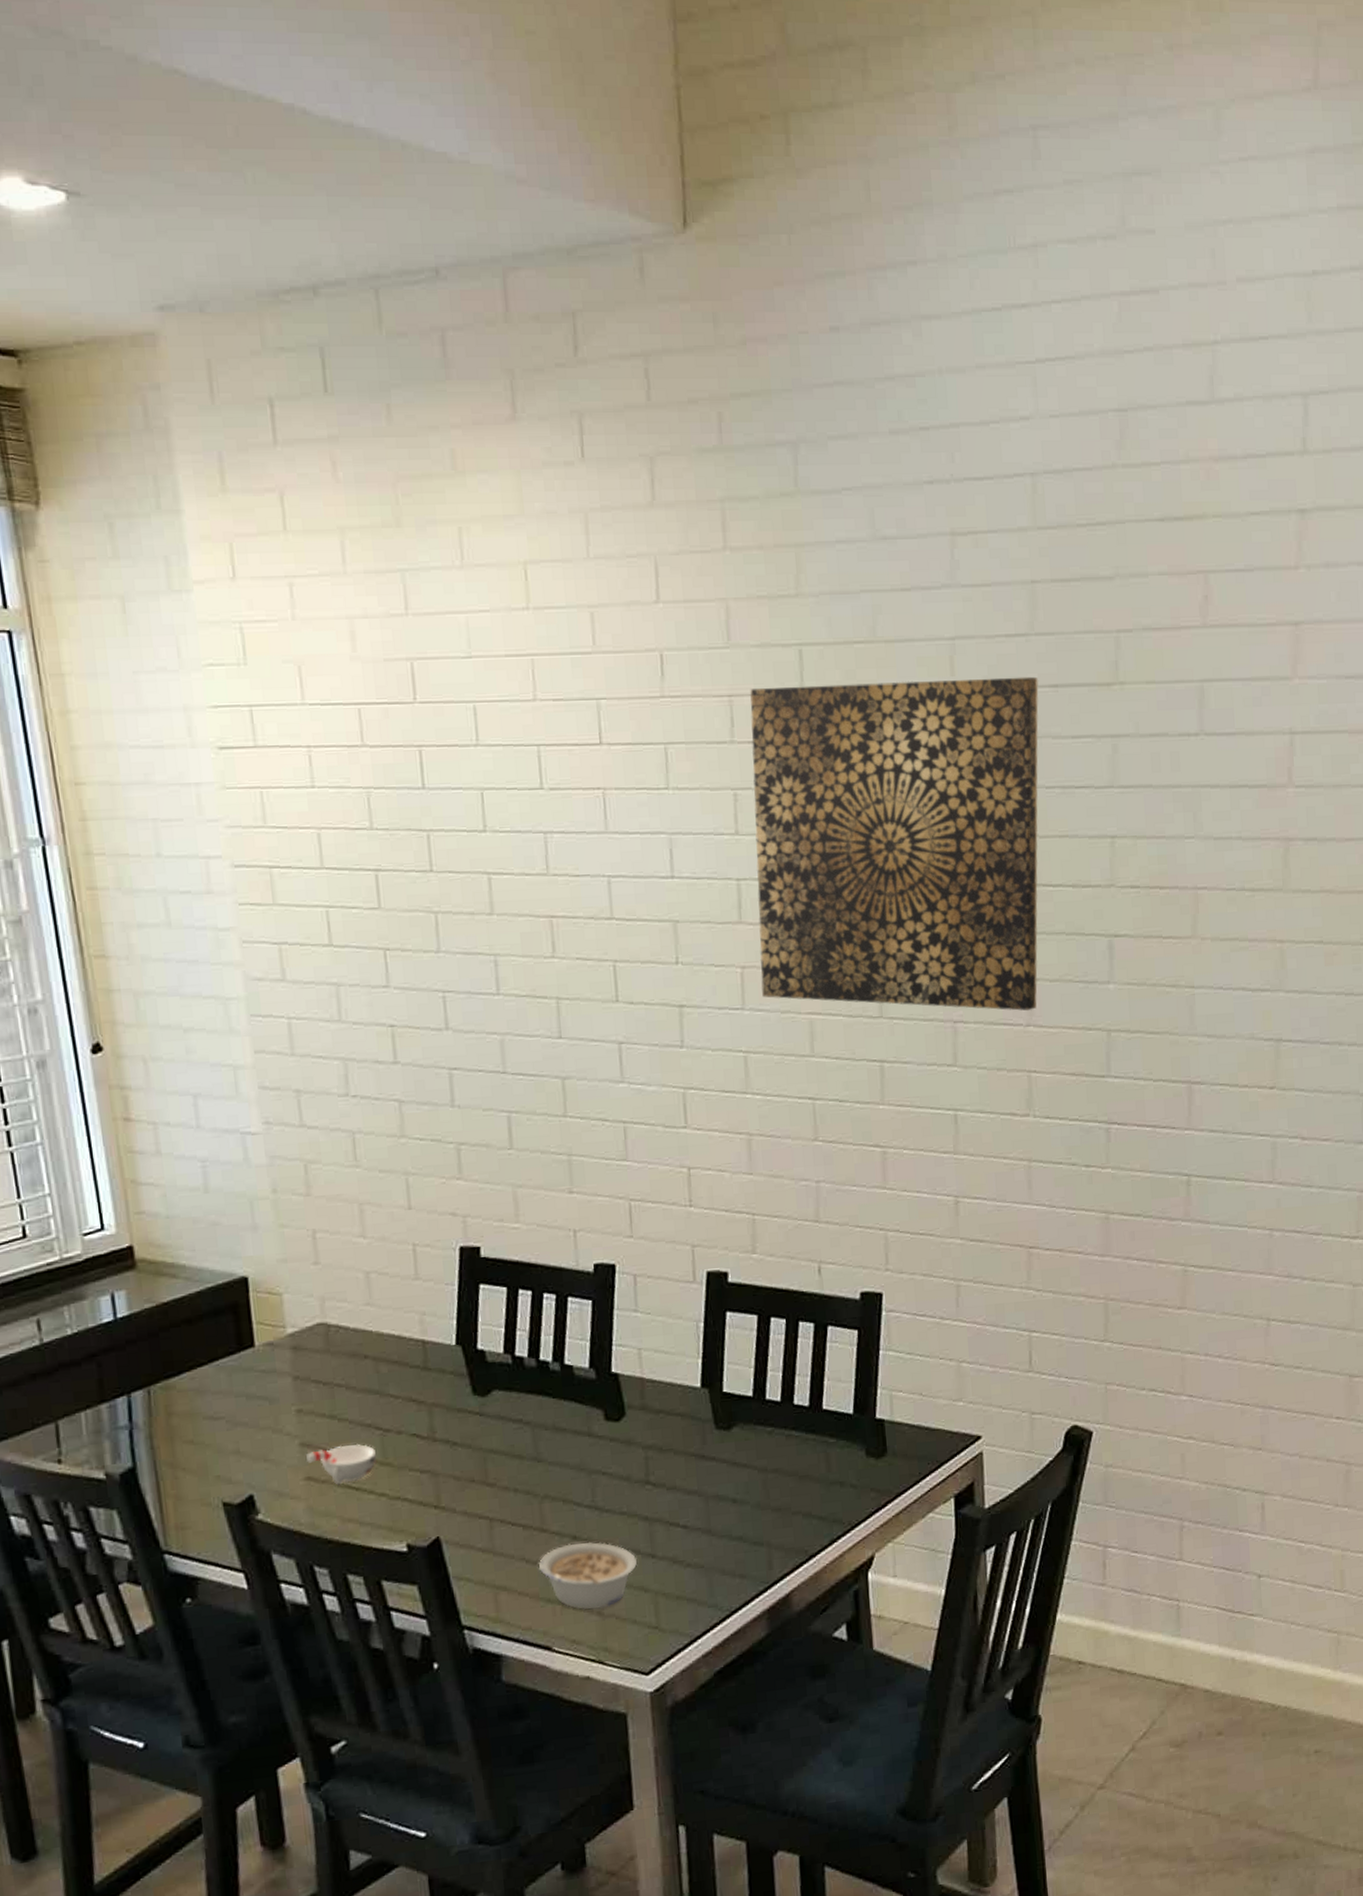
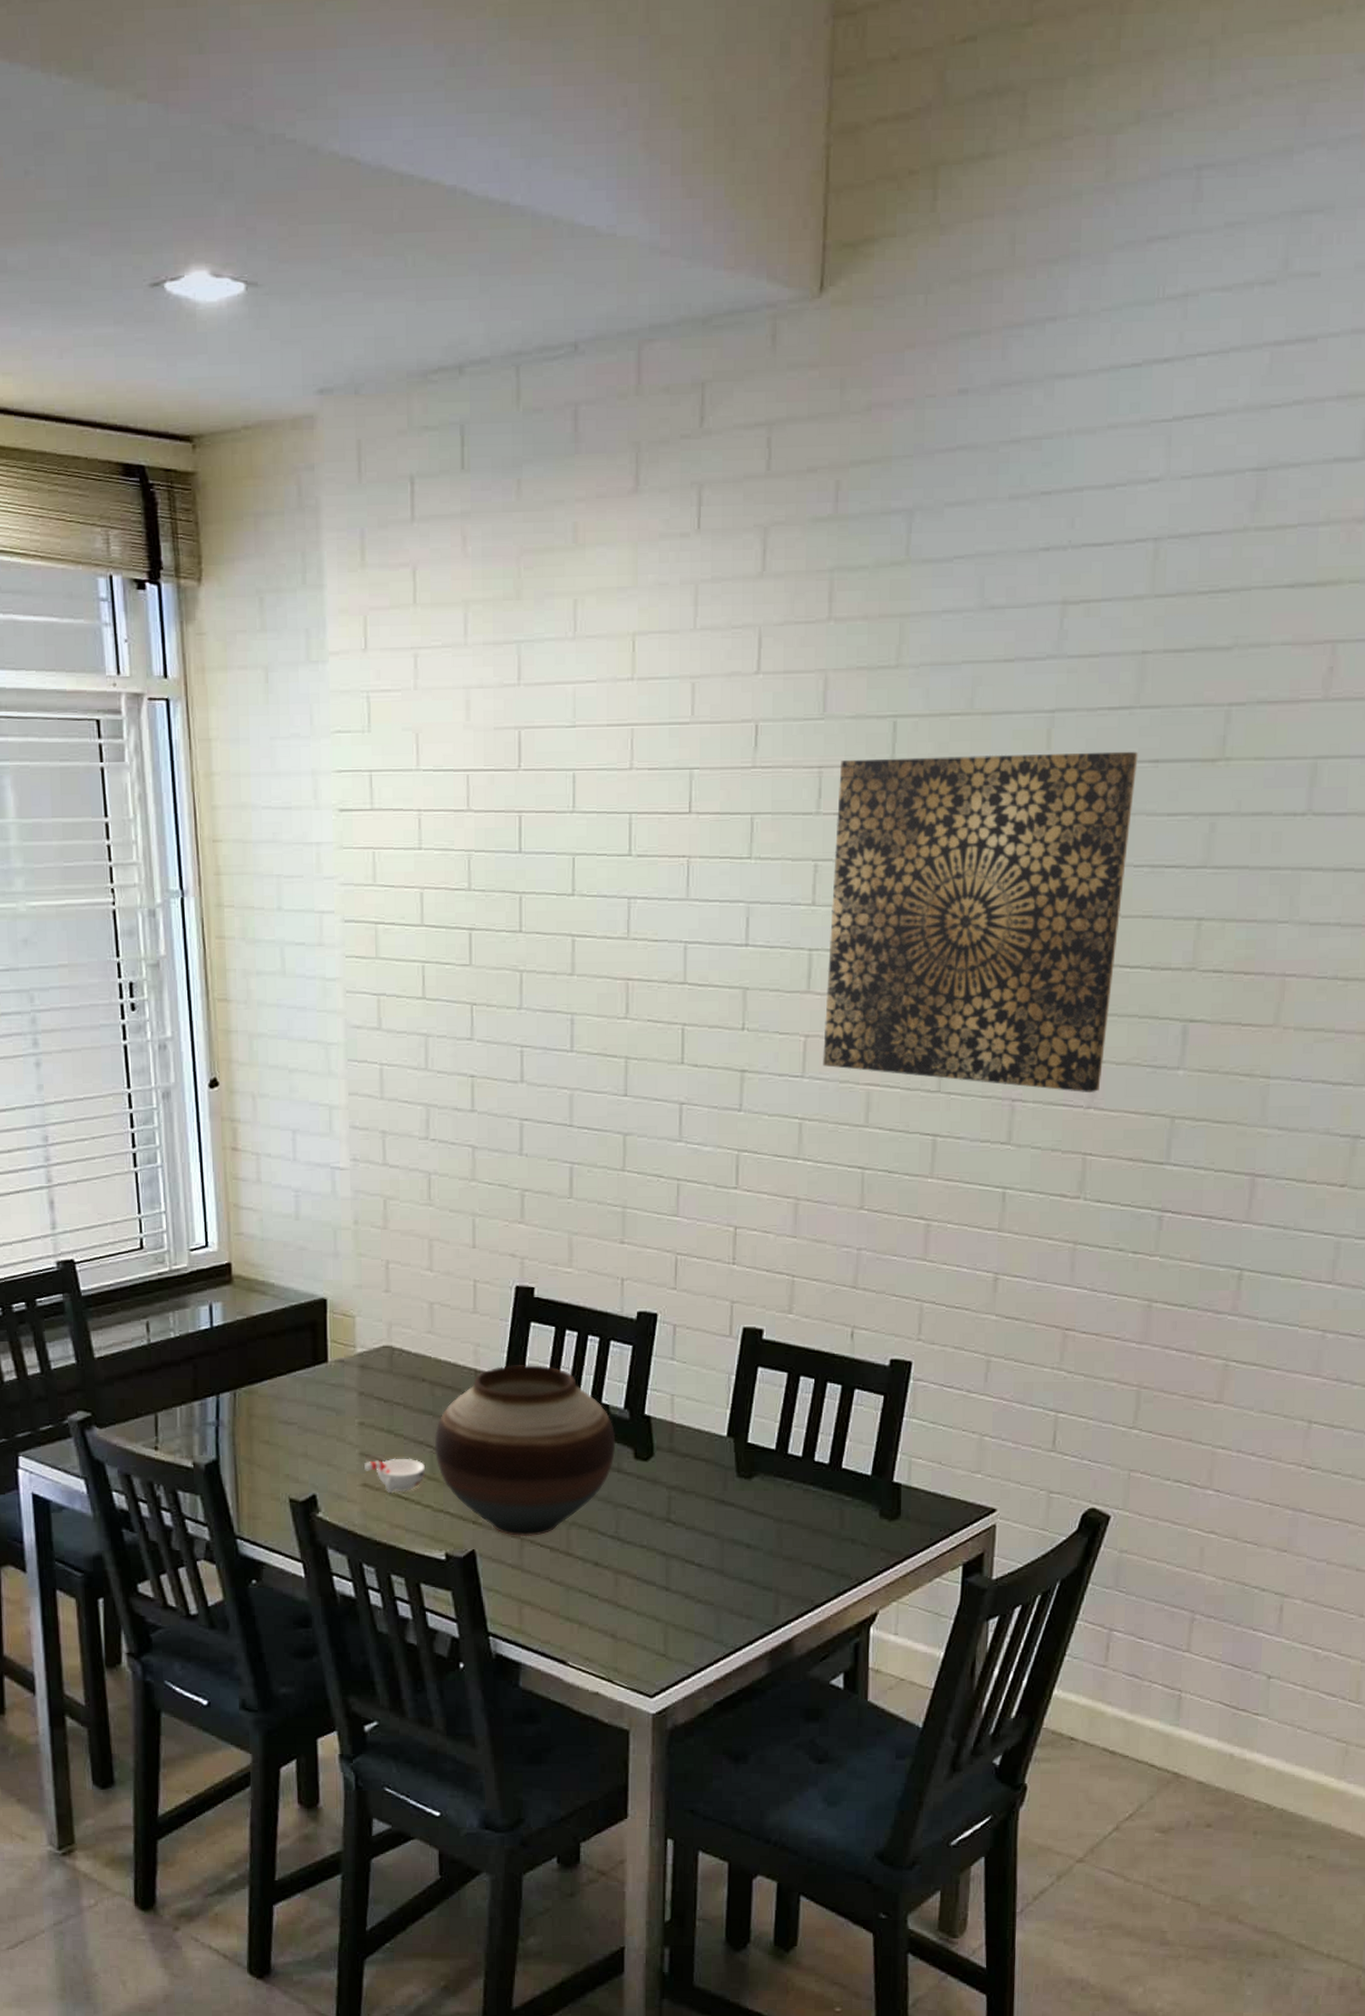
vase: none [383,1330,584,1517] -> present [434,1365,616,1537]
legume: present [539,1542,637,1610] -> none [562,1569,651,1631]

